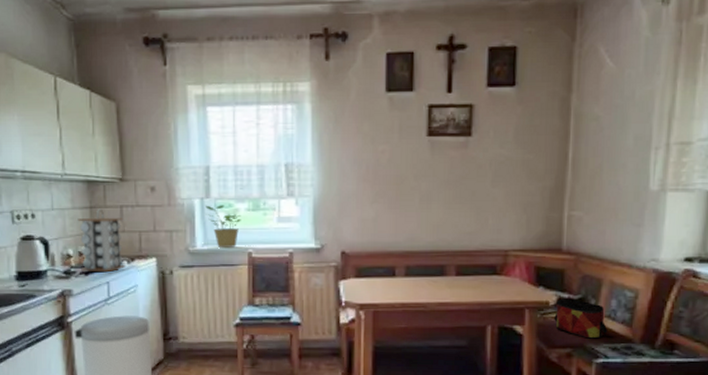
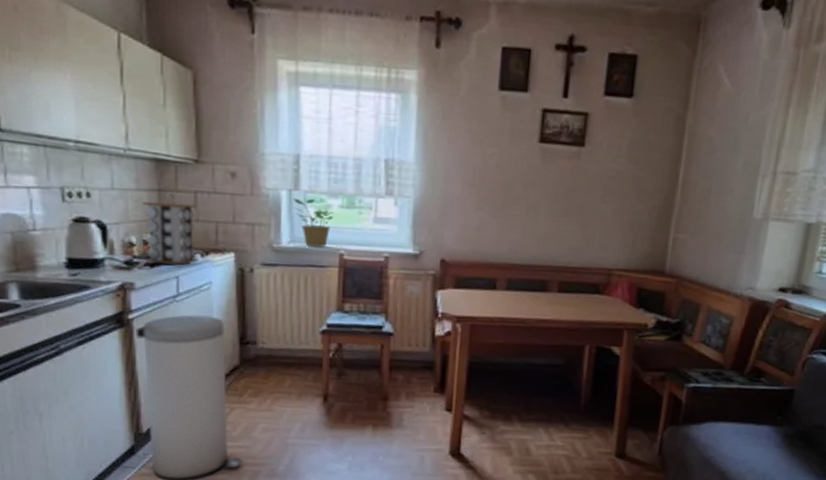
bag: present [554,298,608,339] -> none [651,321,702,364]

